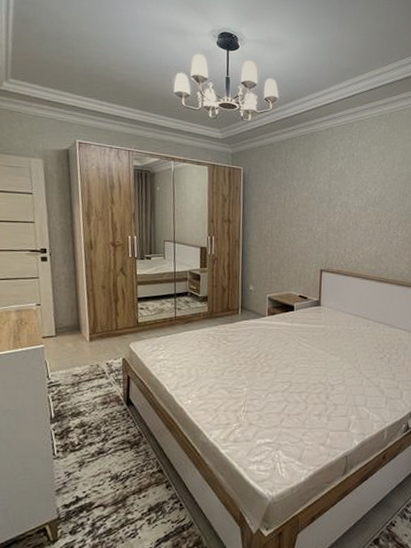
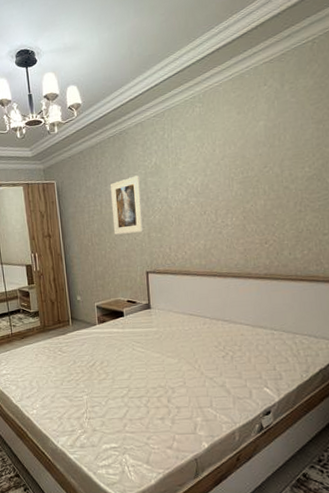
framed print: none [294,176,325,231] -> present [110,175,143,235]

